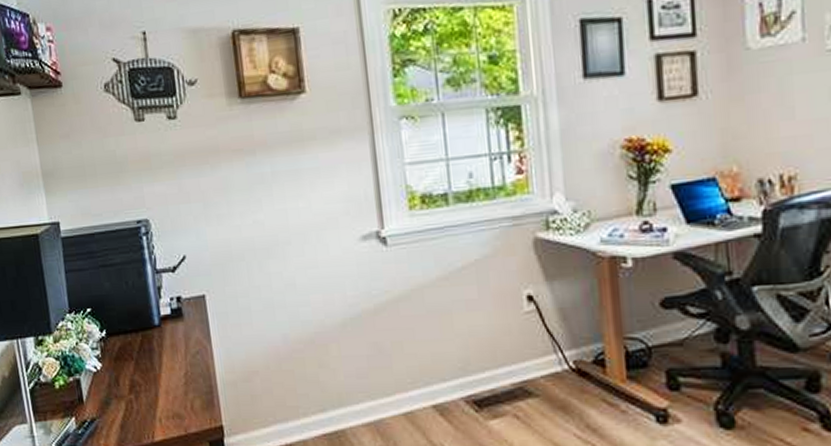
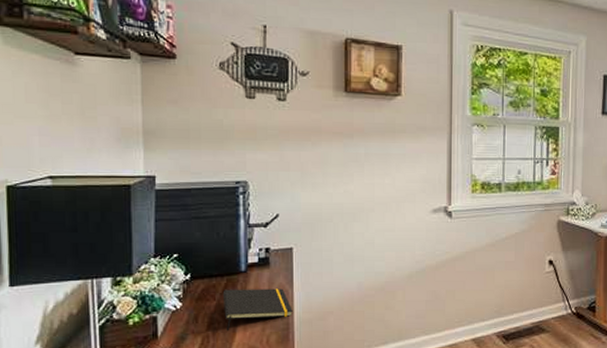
notepad: none [139,344,215,396] -> present [222,288,293,331]

